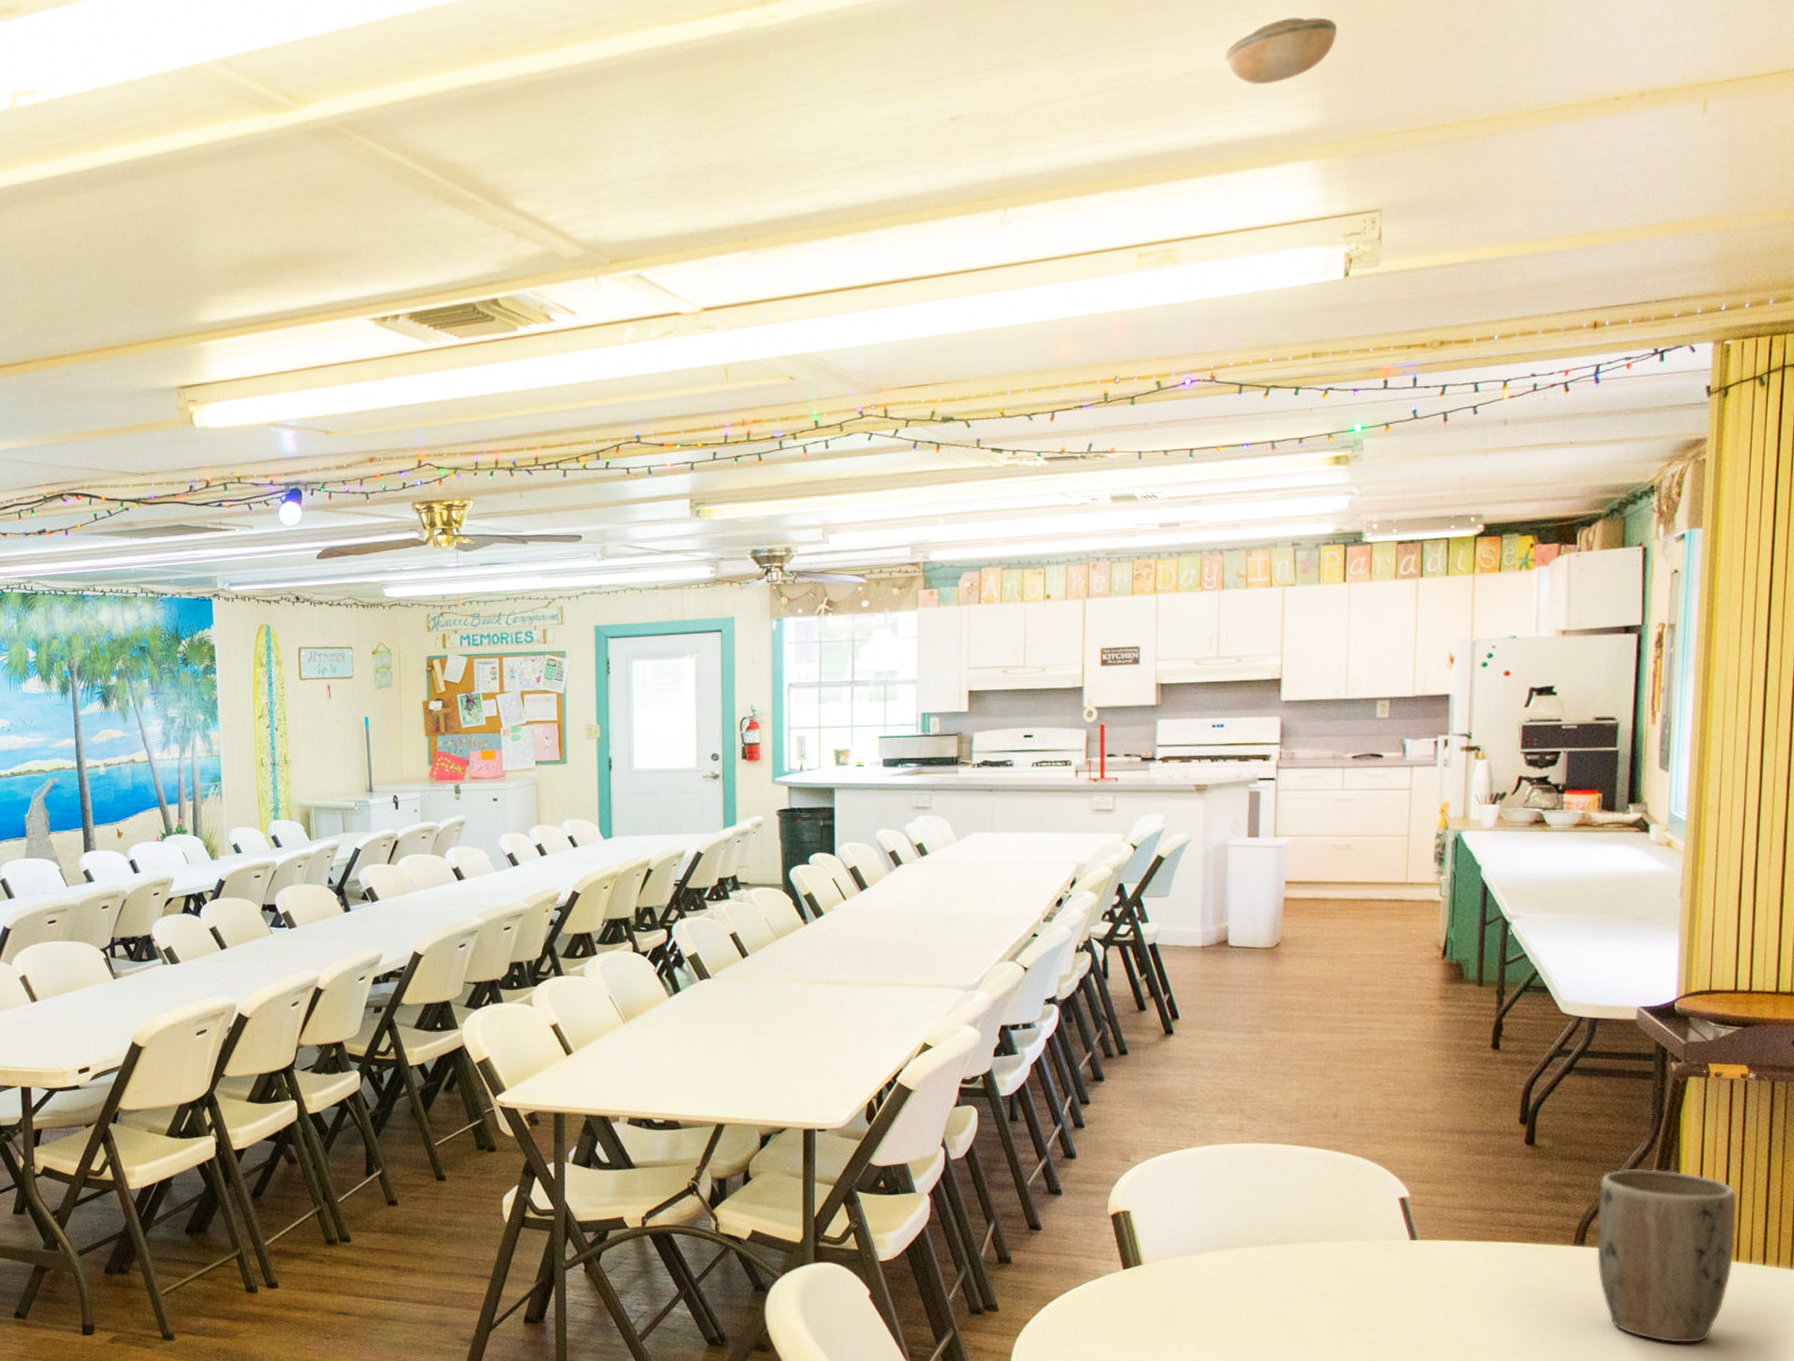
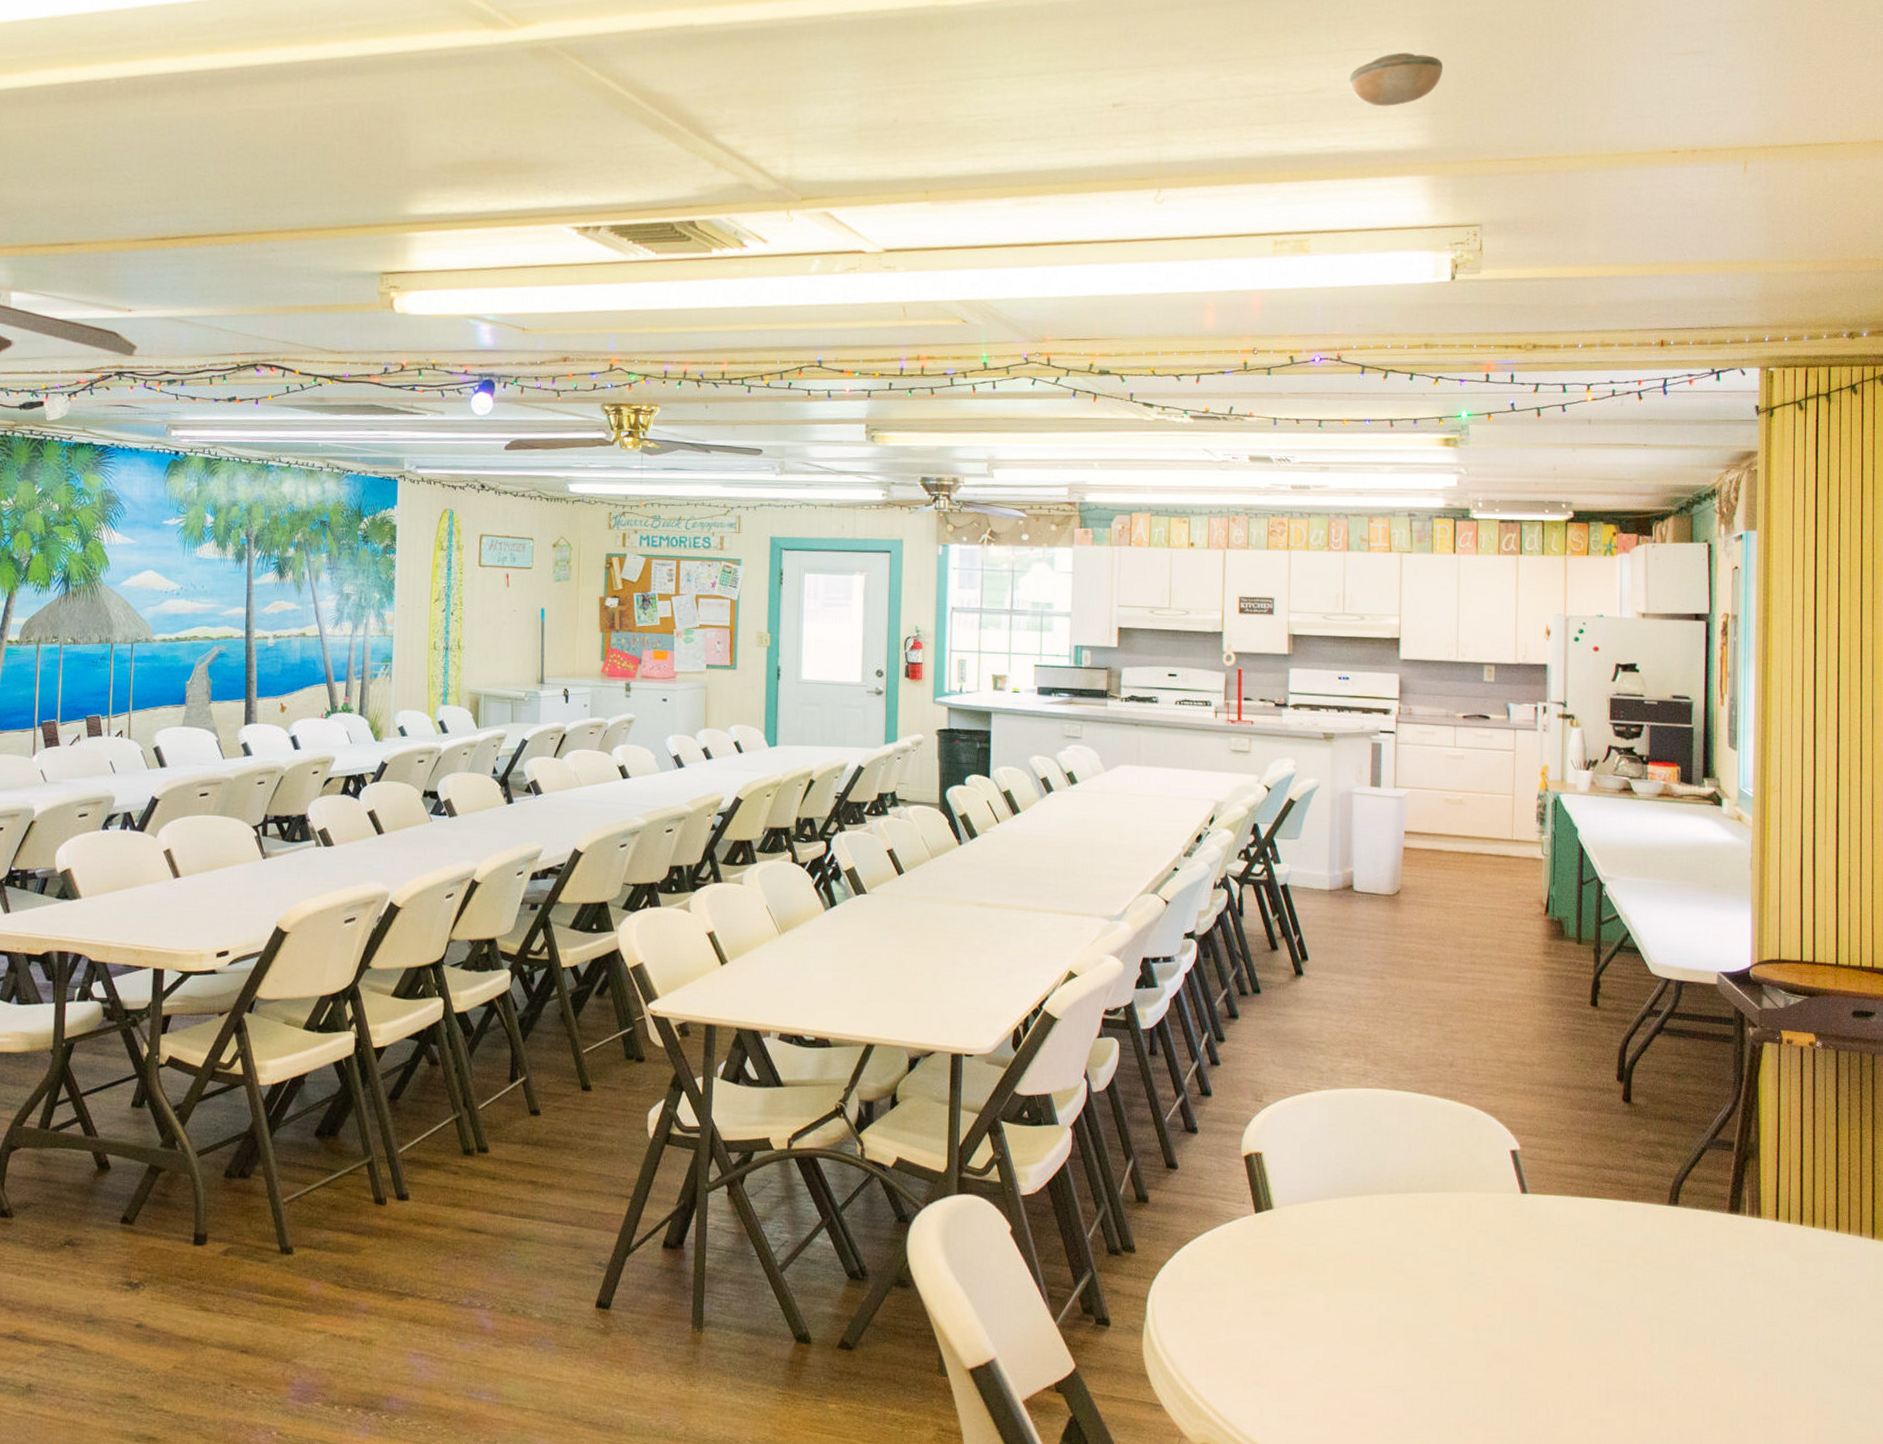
plant pot: present [1596,1169,1737,1344] -> none [1688,1131,1811,1309]

